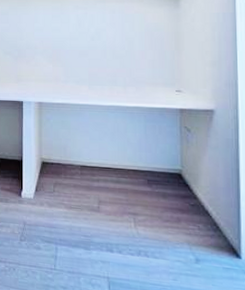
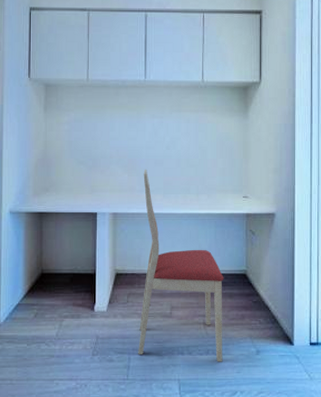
chair: none [65,60,157,266] -> present [138,169,224,362]

